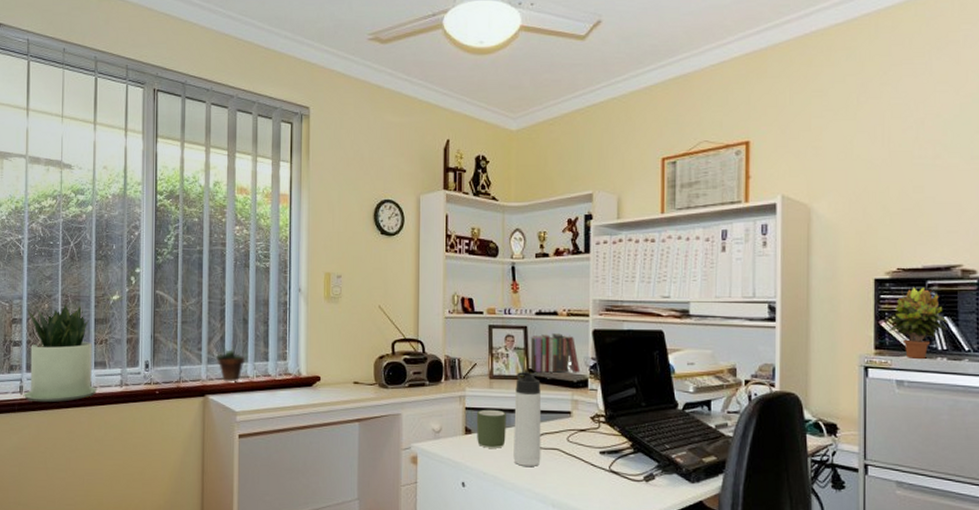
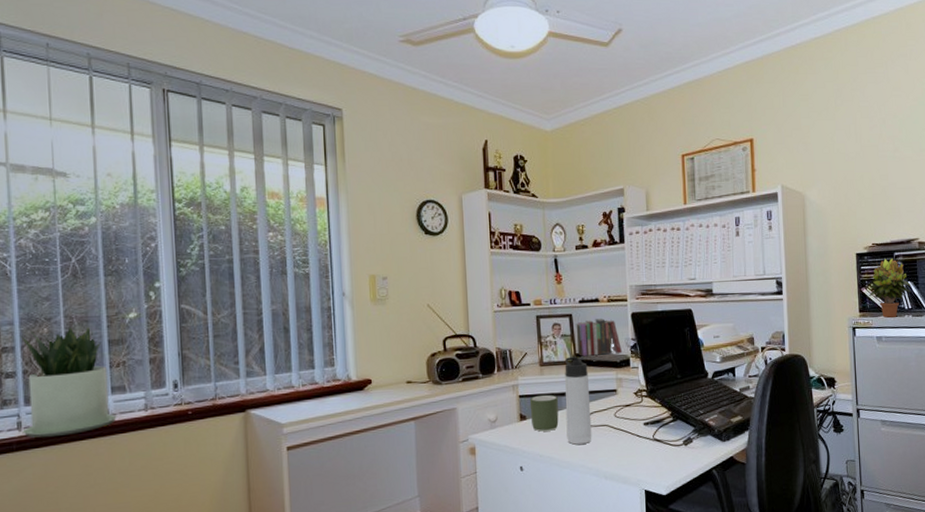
succulent plant: present [215,339,245,382] -> none [255,350,288,395]

